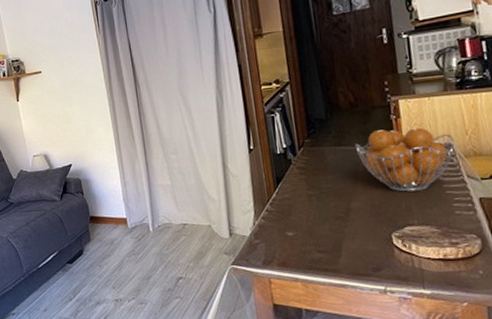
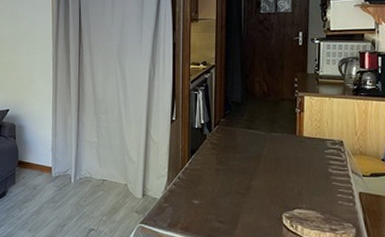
fruit basket: present [355,127,455,192] -> none [262,120,345,179]

